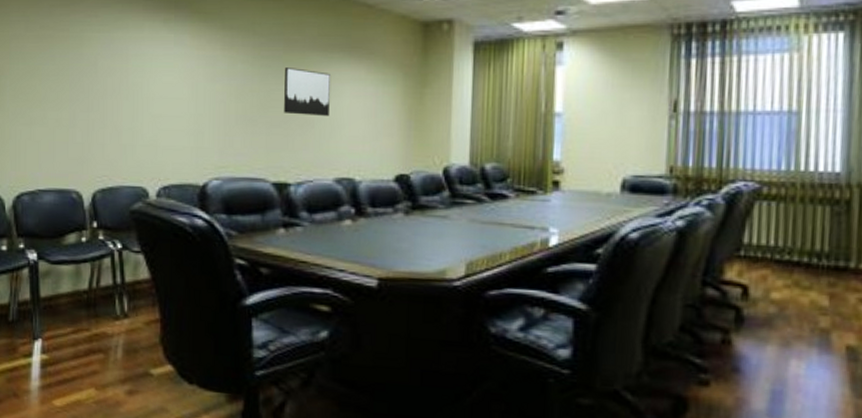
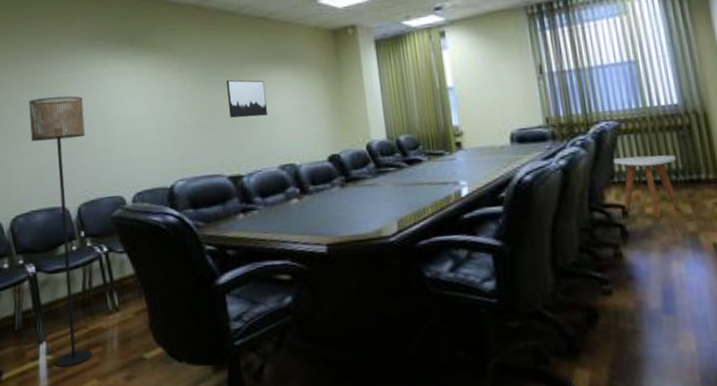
floor lamp: none [45,59,110,371] -> present [28,96,92,368]
side table: none [744,228,824,307] -> present [613,155,681,219]

